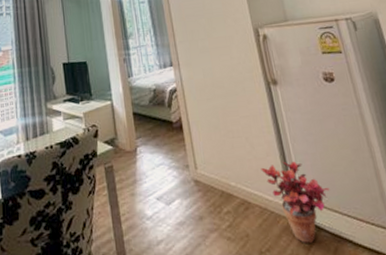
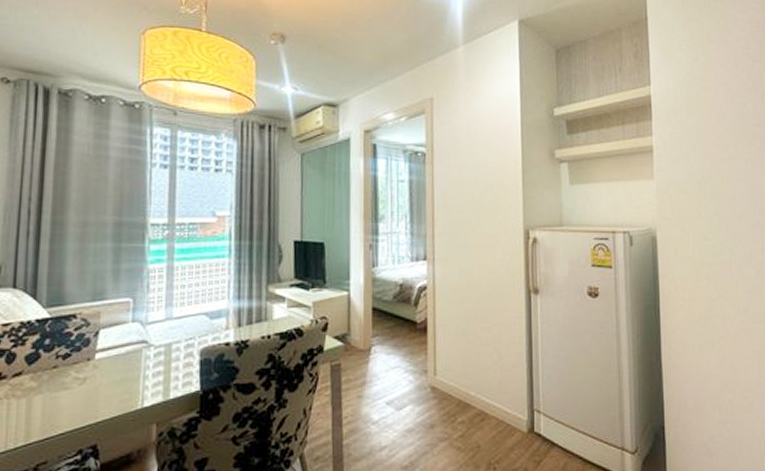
potted plant: present [261,161,330,243] -> none [505,374,571,457]

